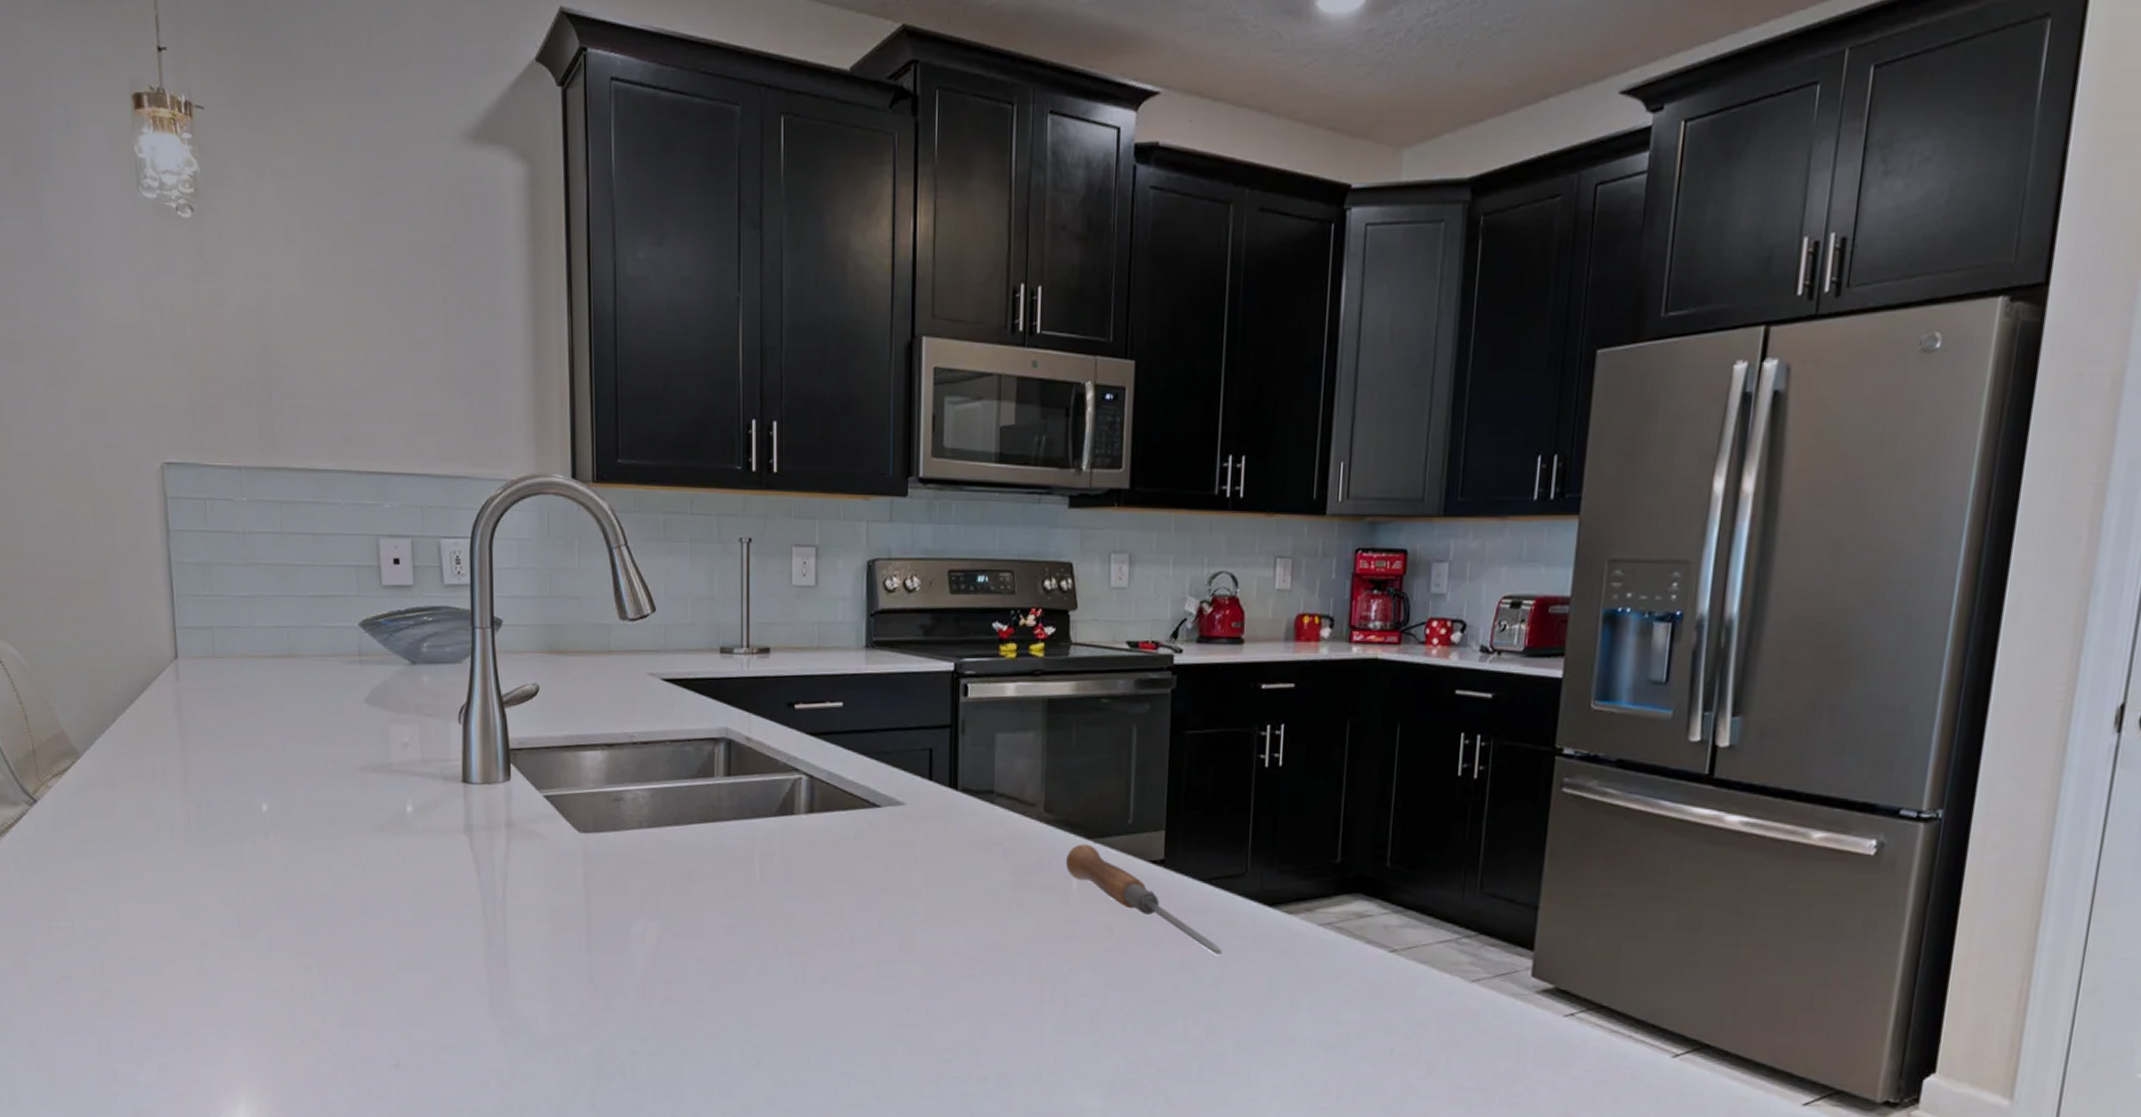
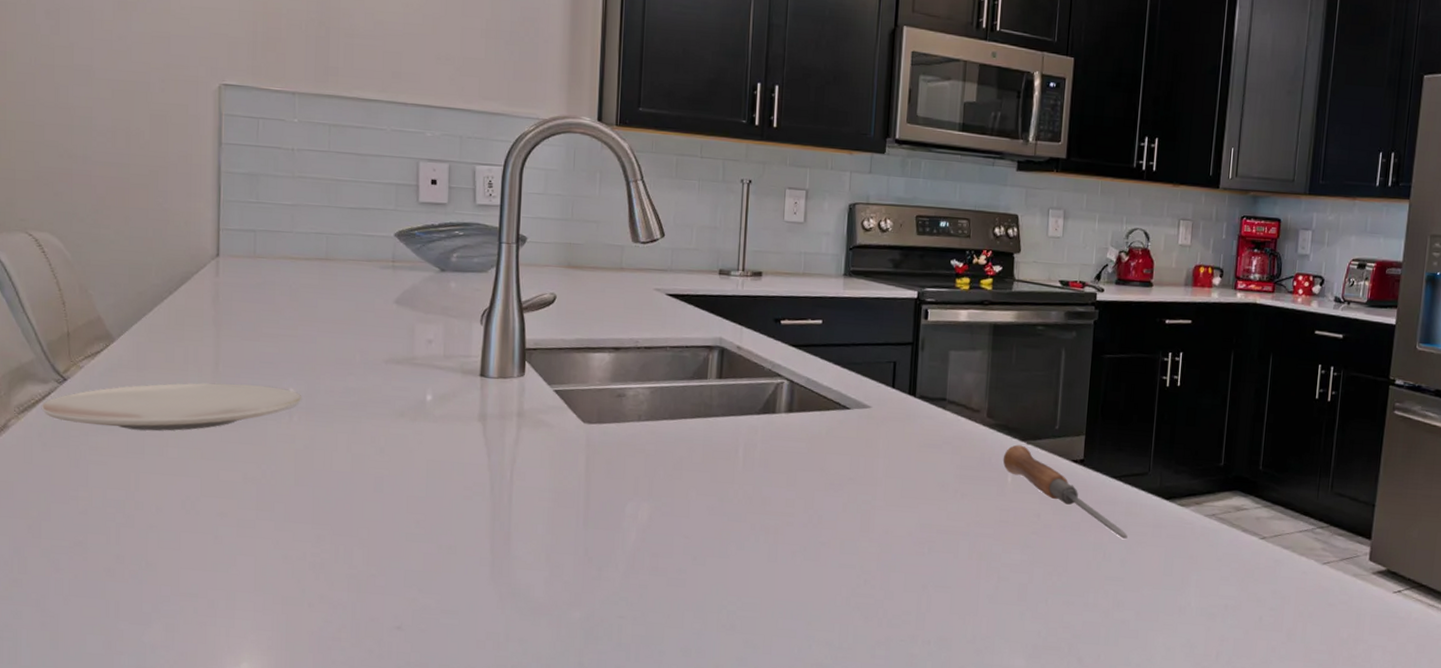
plate: none [14,799,276,855] -> present [41,383,302,431]

